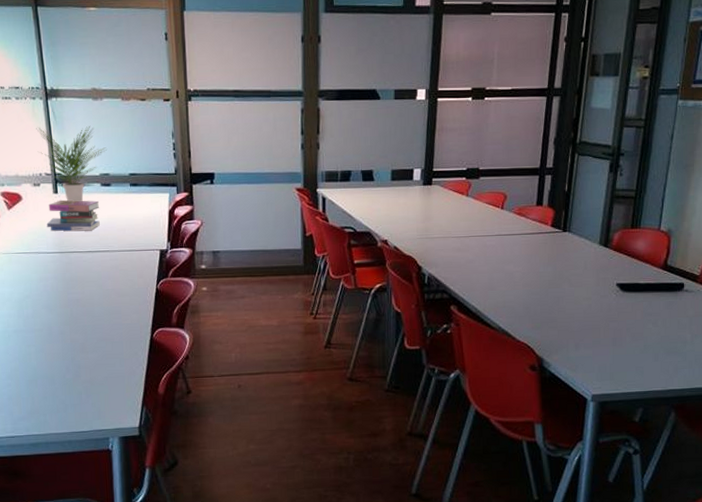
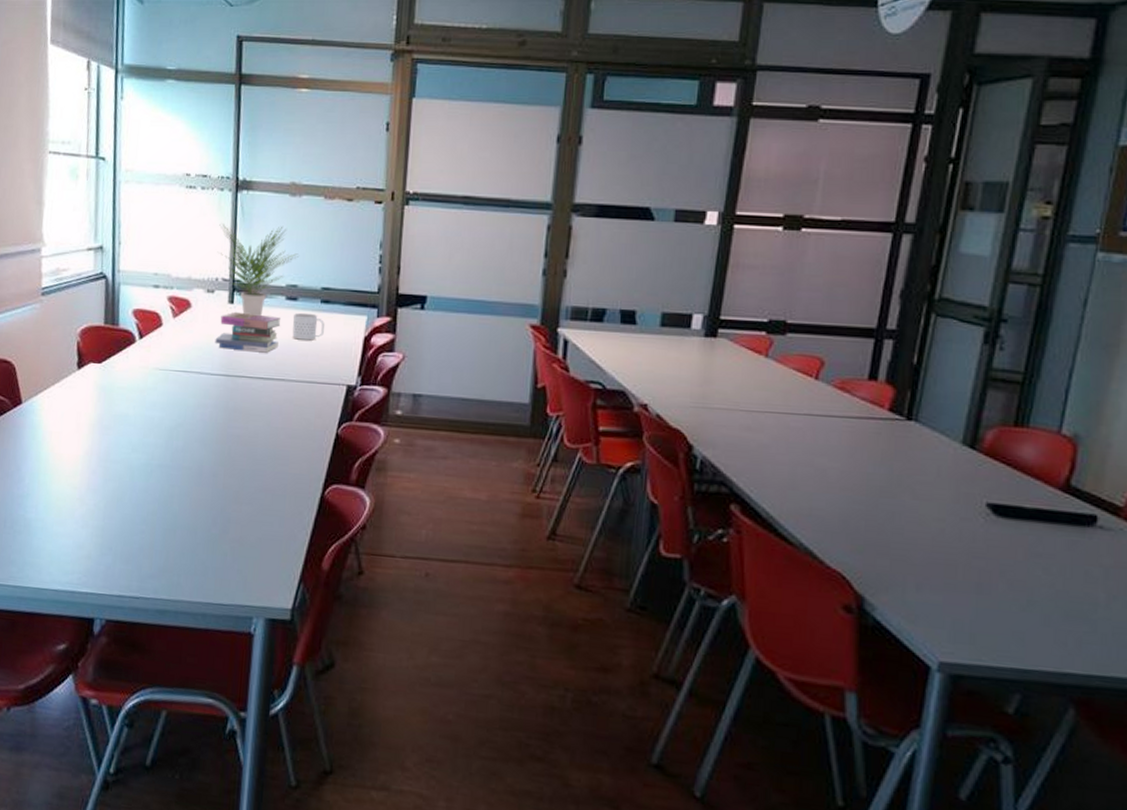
mug: none [109,195,136,218] -> present [292,312,325,341]

